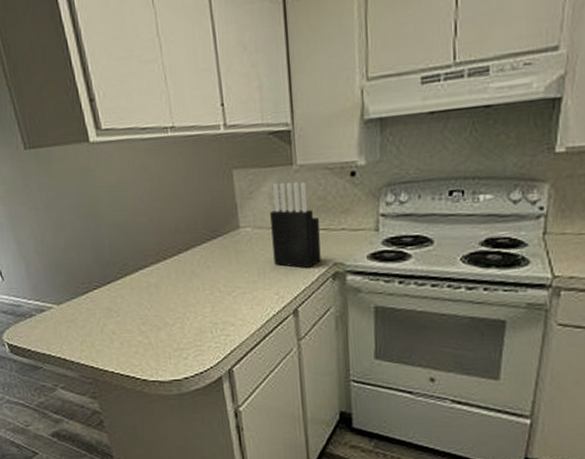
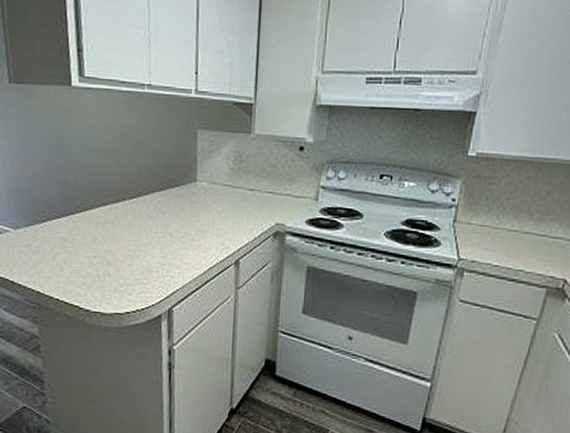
knife block: present [270,181,321,268] -> none [223,146,269,225]

